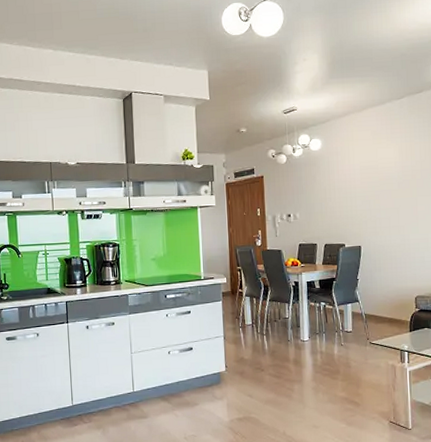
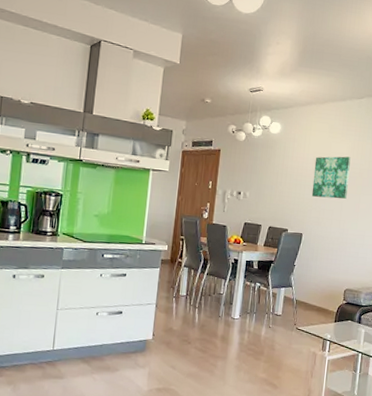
wall art: none [362,160,402,207] -> present [311,156,351,199]

